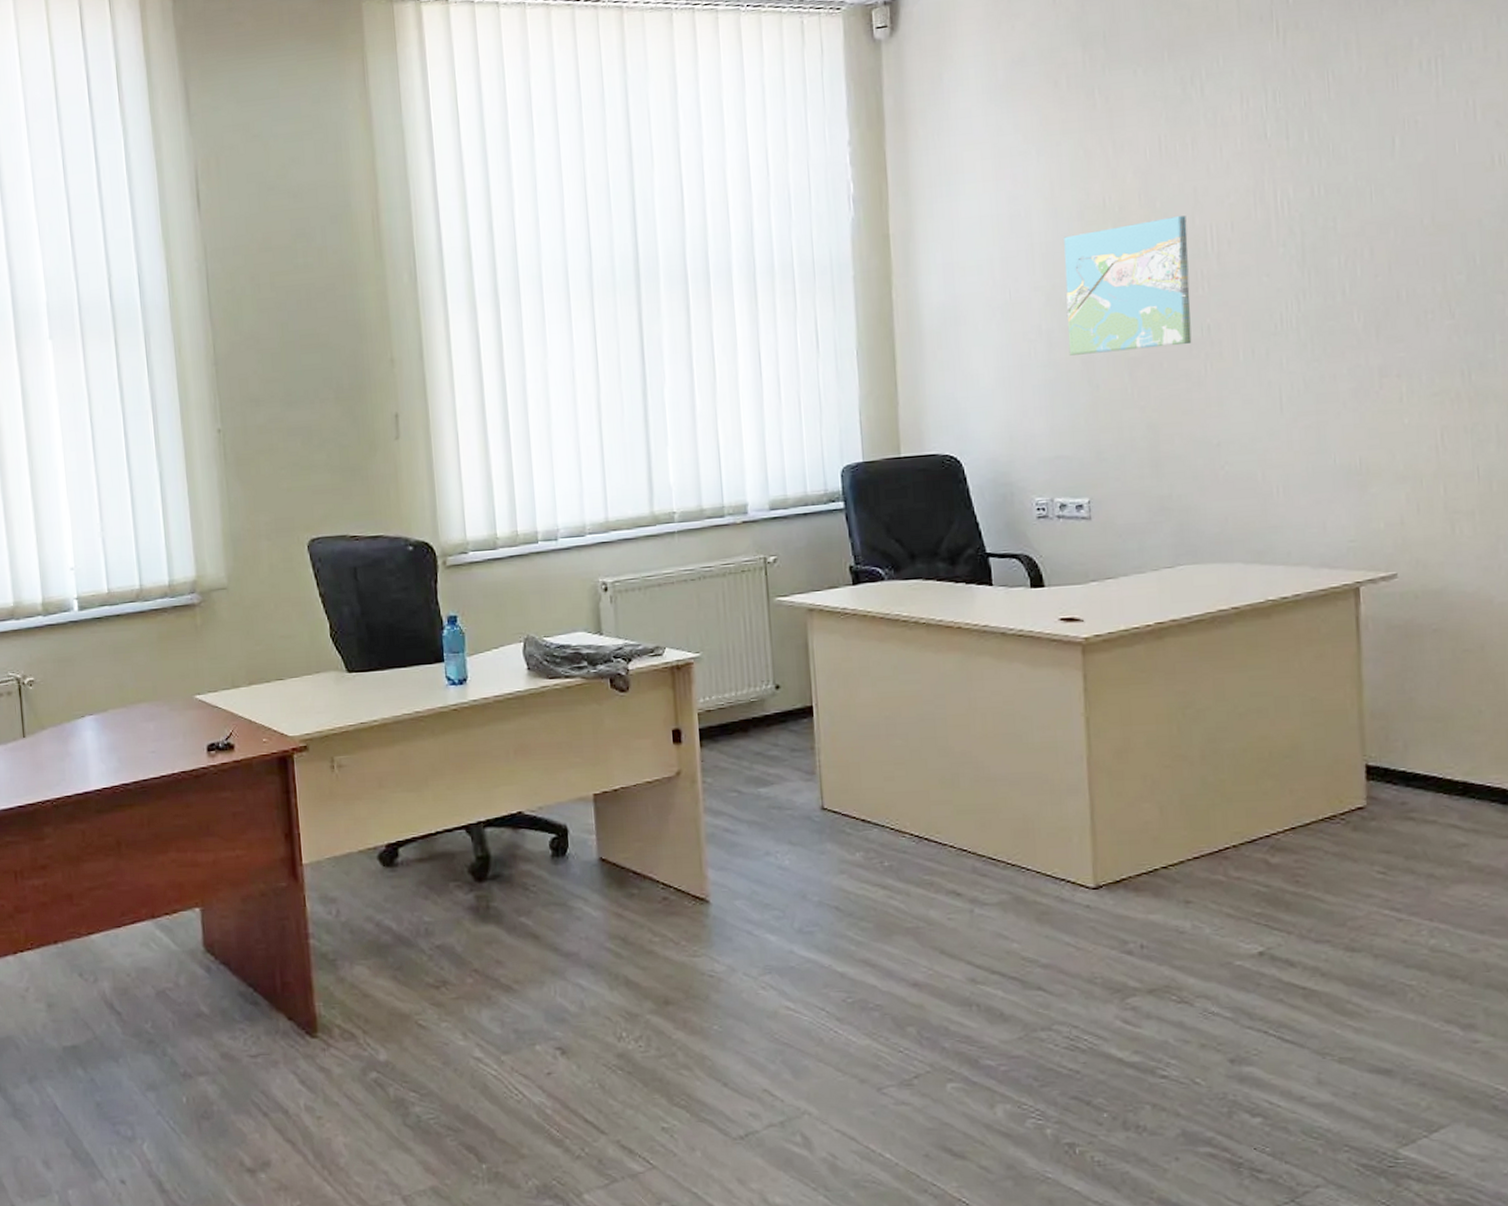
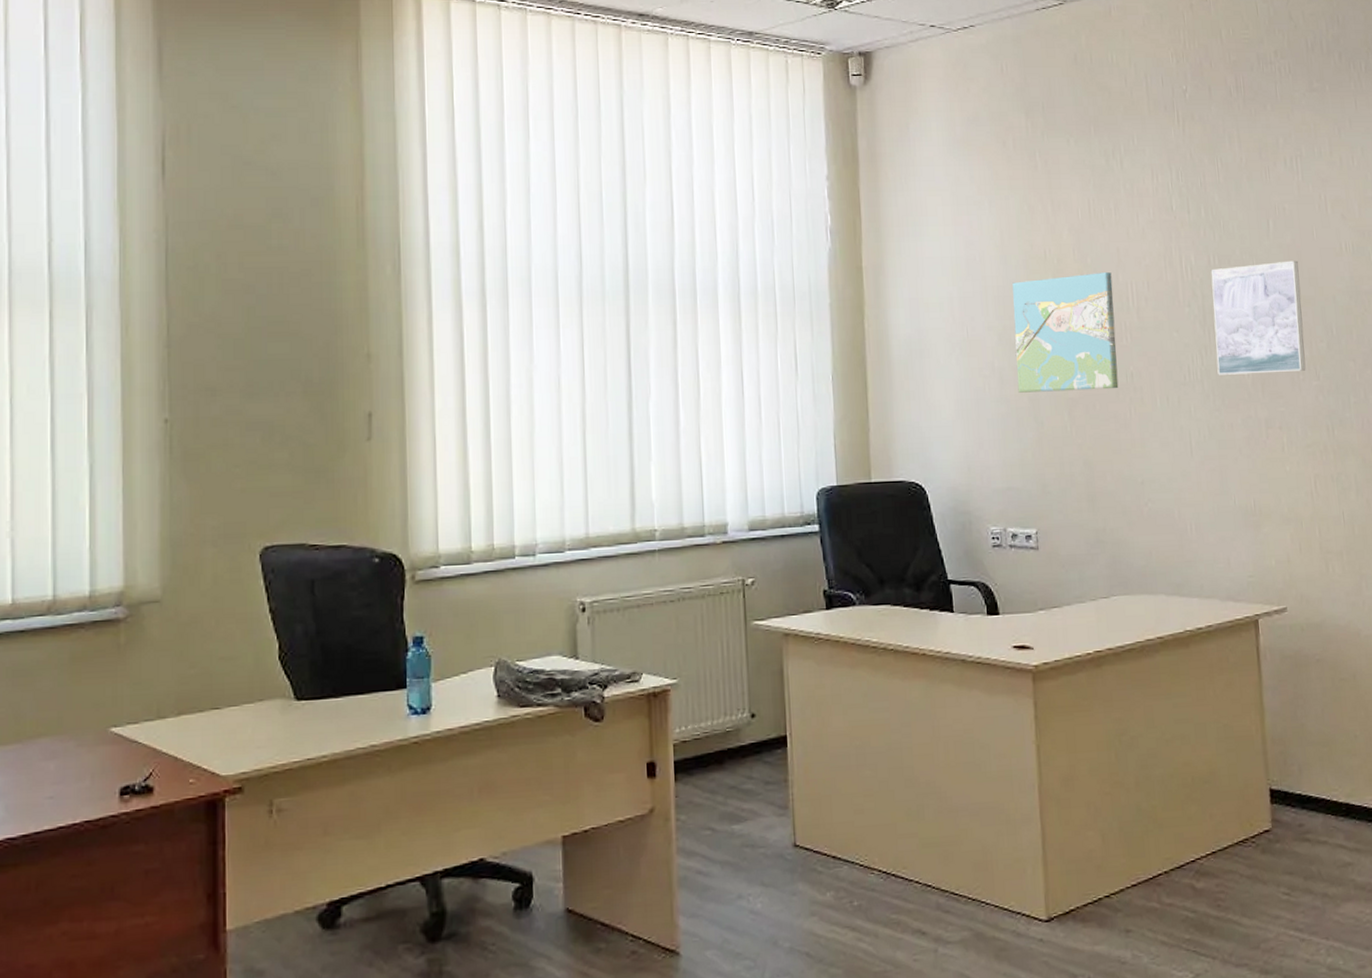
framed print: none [1314,181,1437,321] -> present [1211,260,1306,375]

